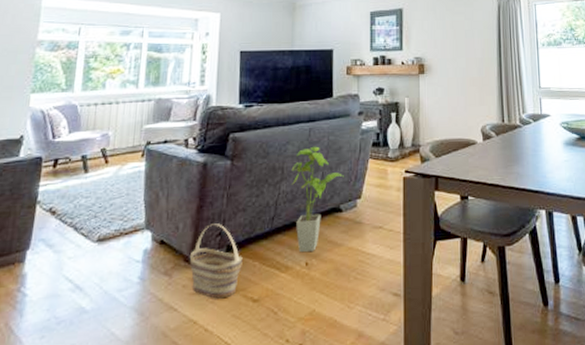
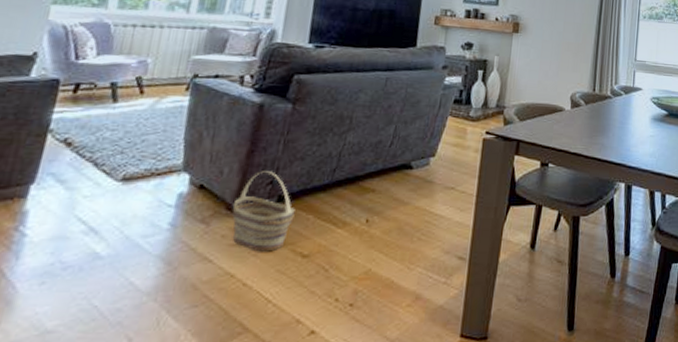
house plant: present [291,146,344,252] -> none [359,97,419,208]

